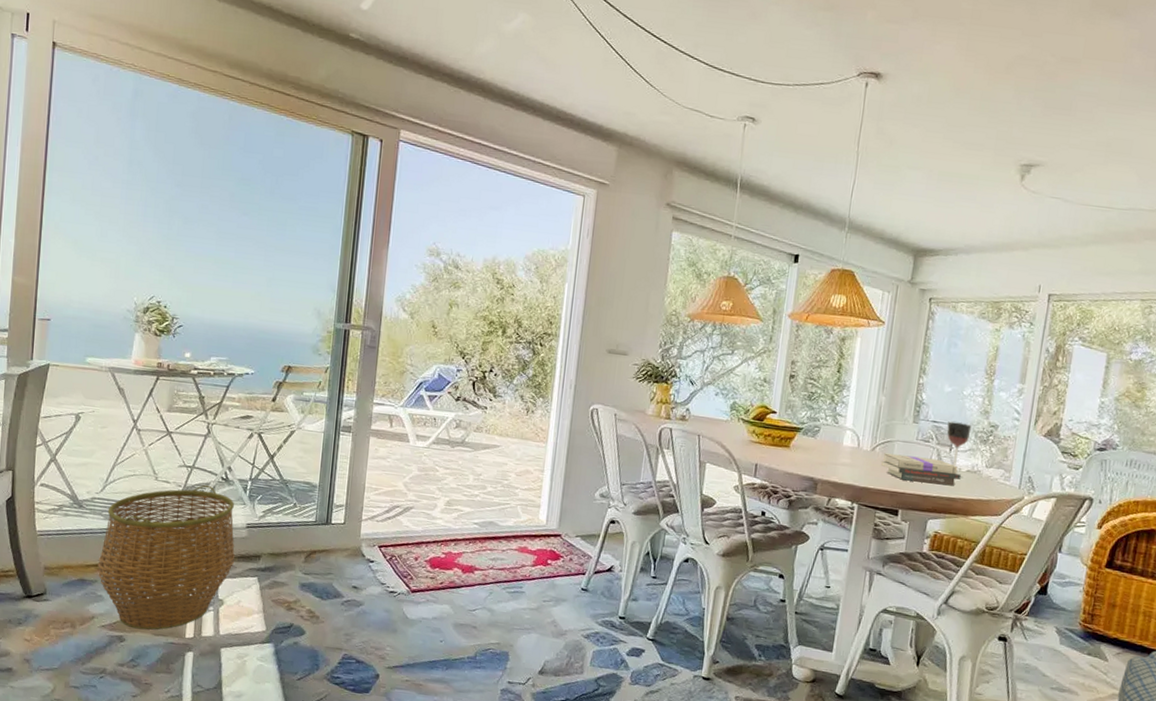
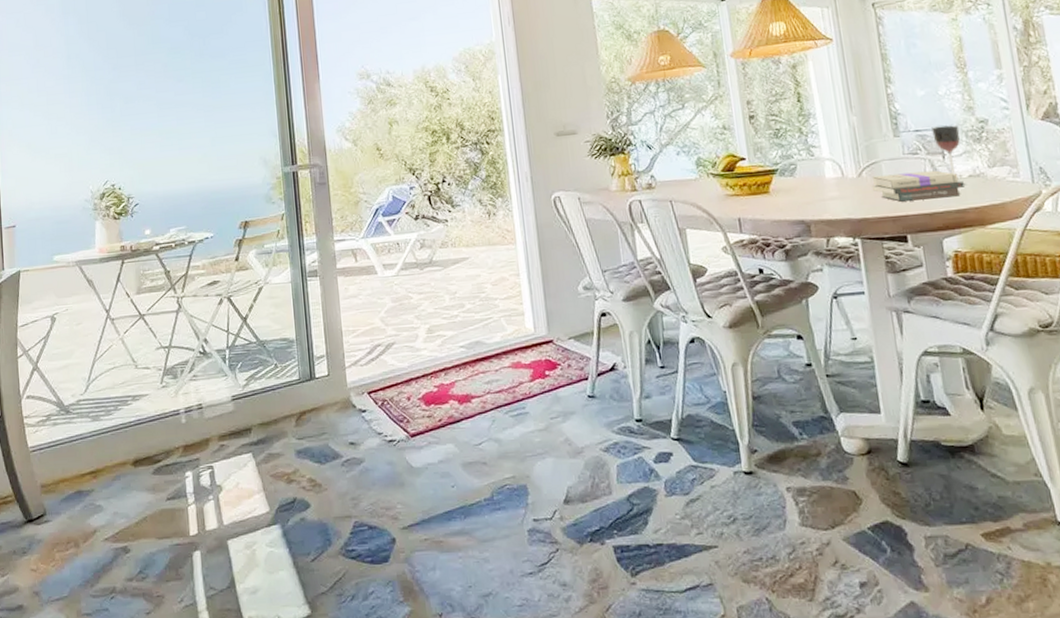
basket: present [97,485,236,630] -> none [92,362,226,536]

